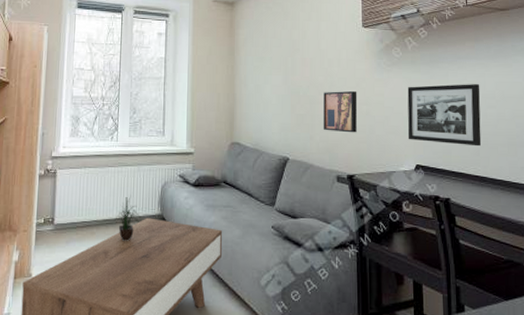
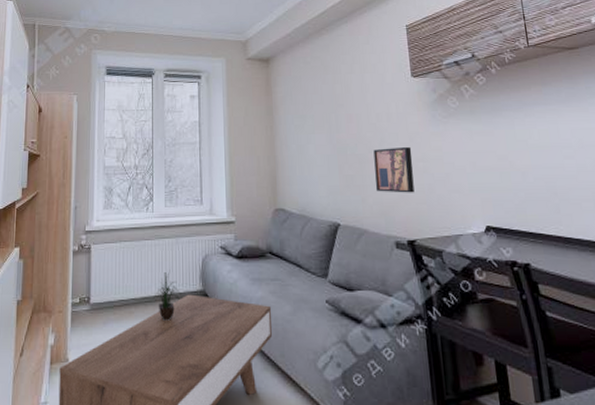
picture frame: present [407,84,482,147] -> none [468,132,562,203]

